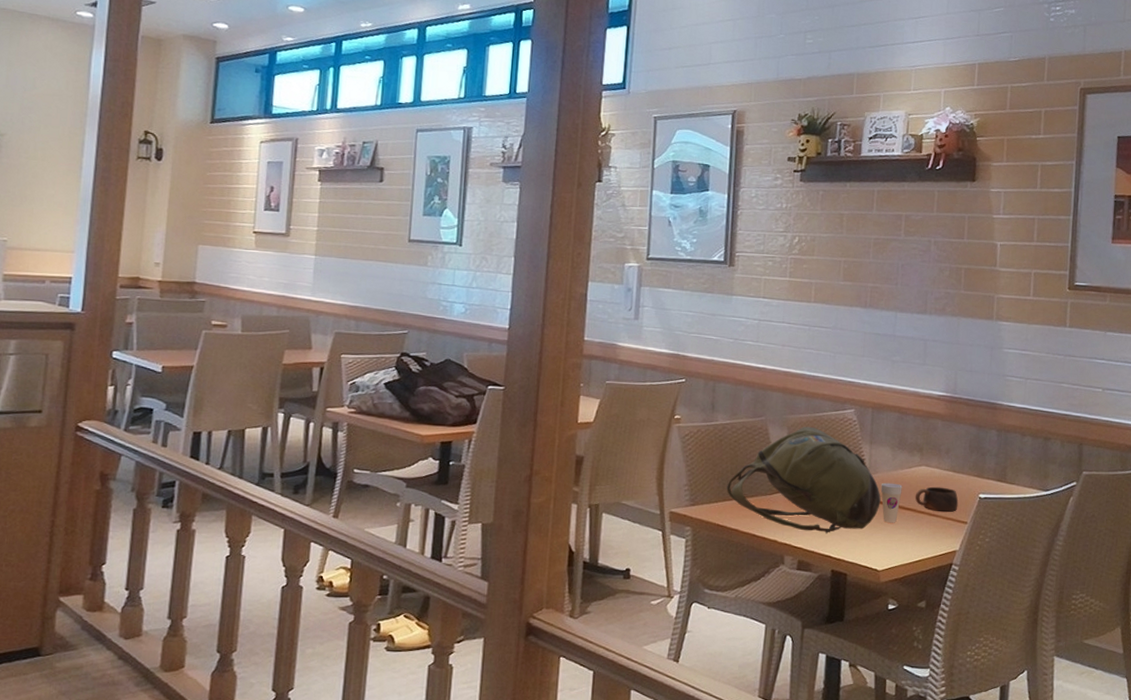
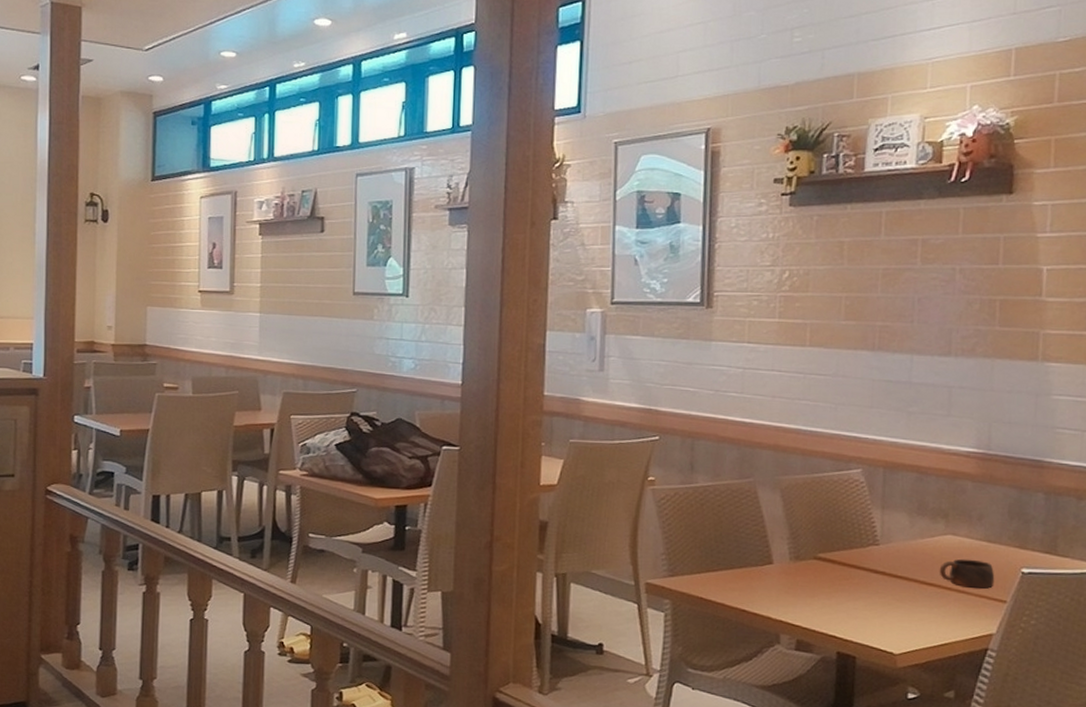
backpack: present [726,426,881,533] -> none [710,488,897,610]
cup: present [880,482,903,523] -> none [896,553,923,601]

